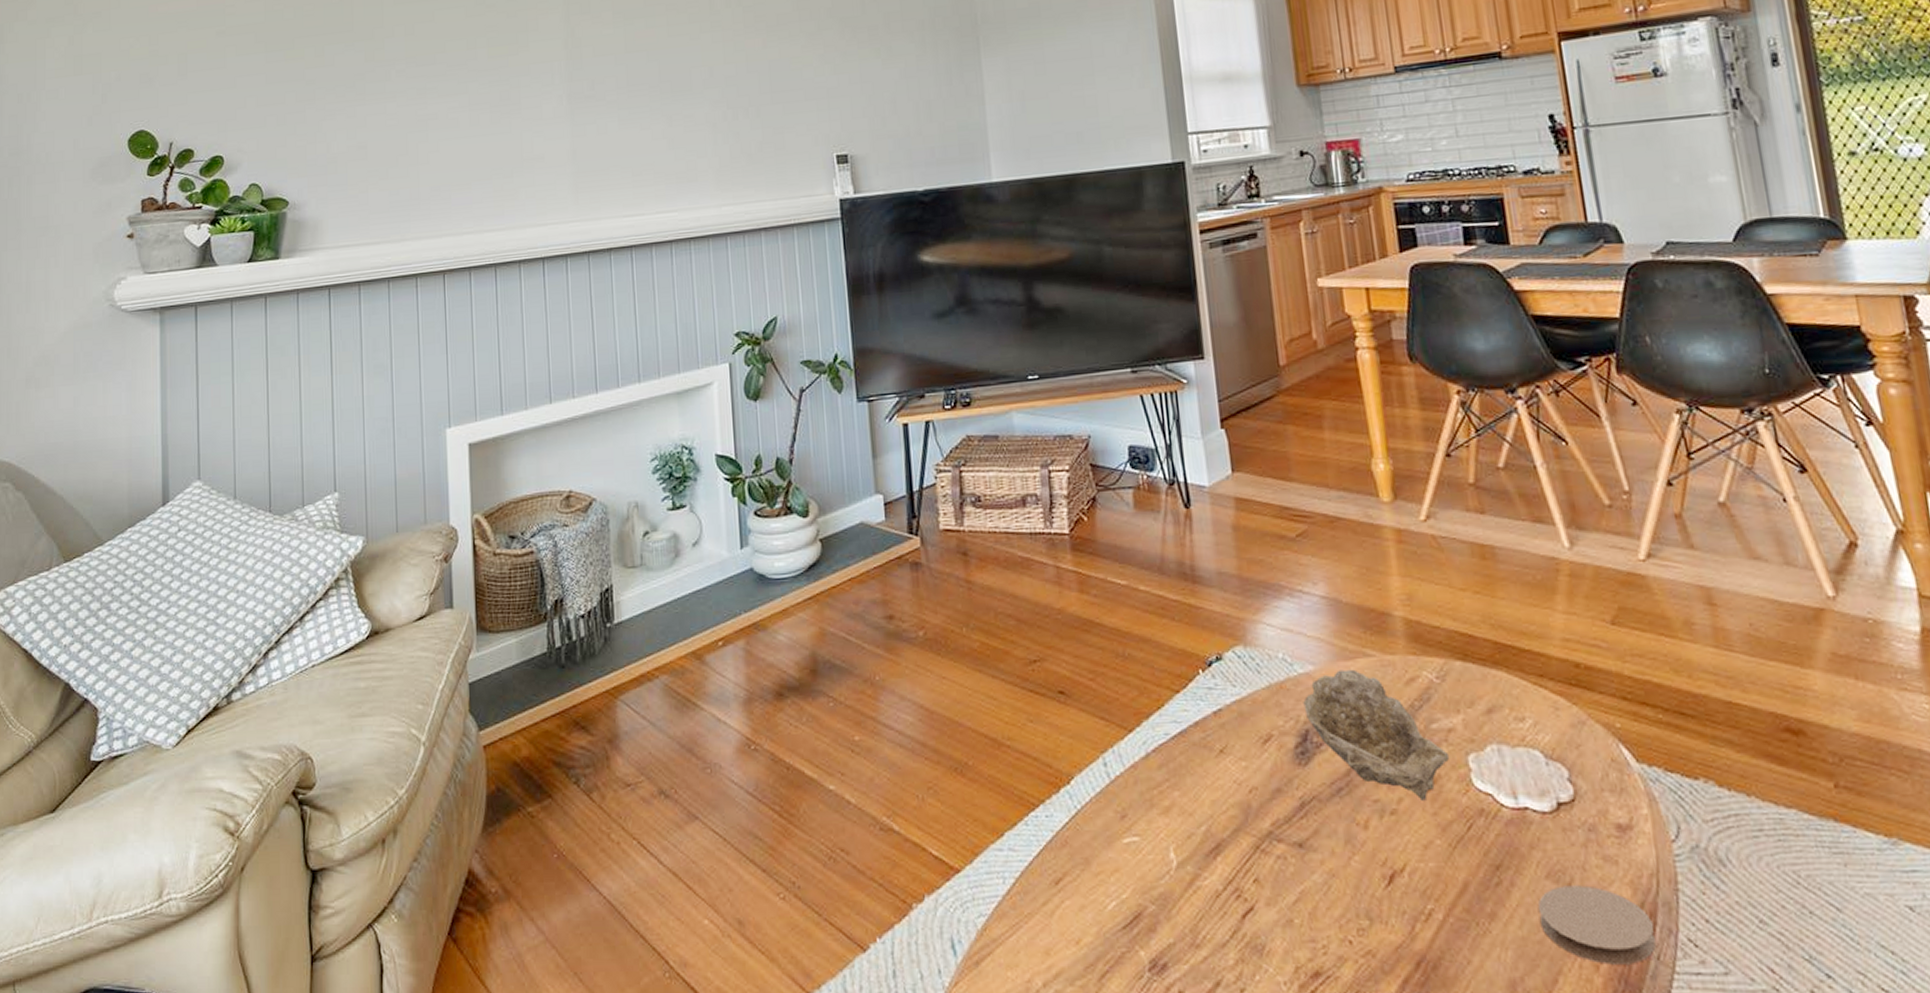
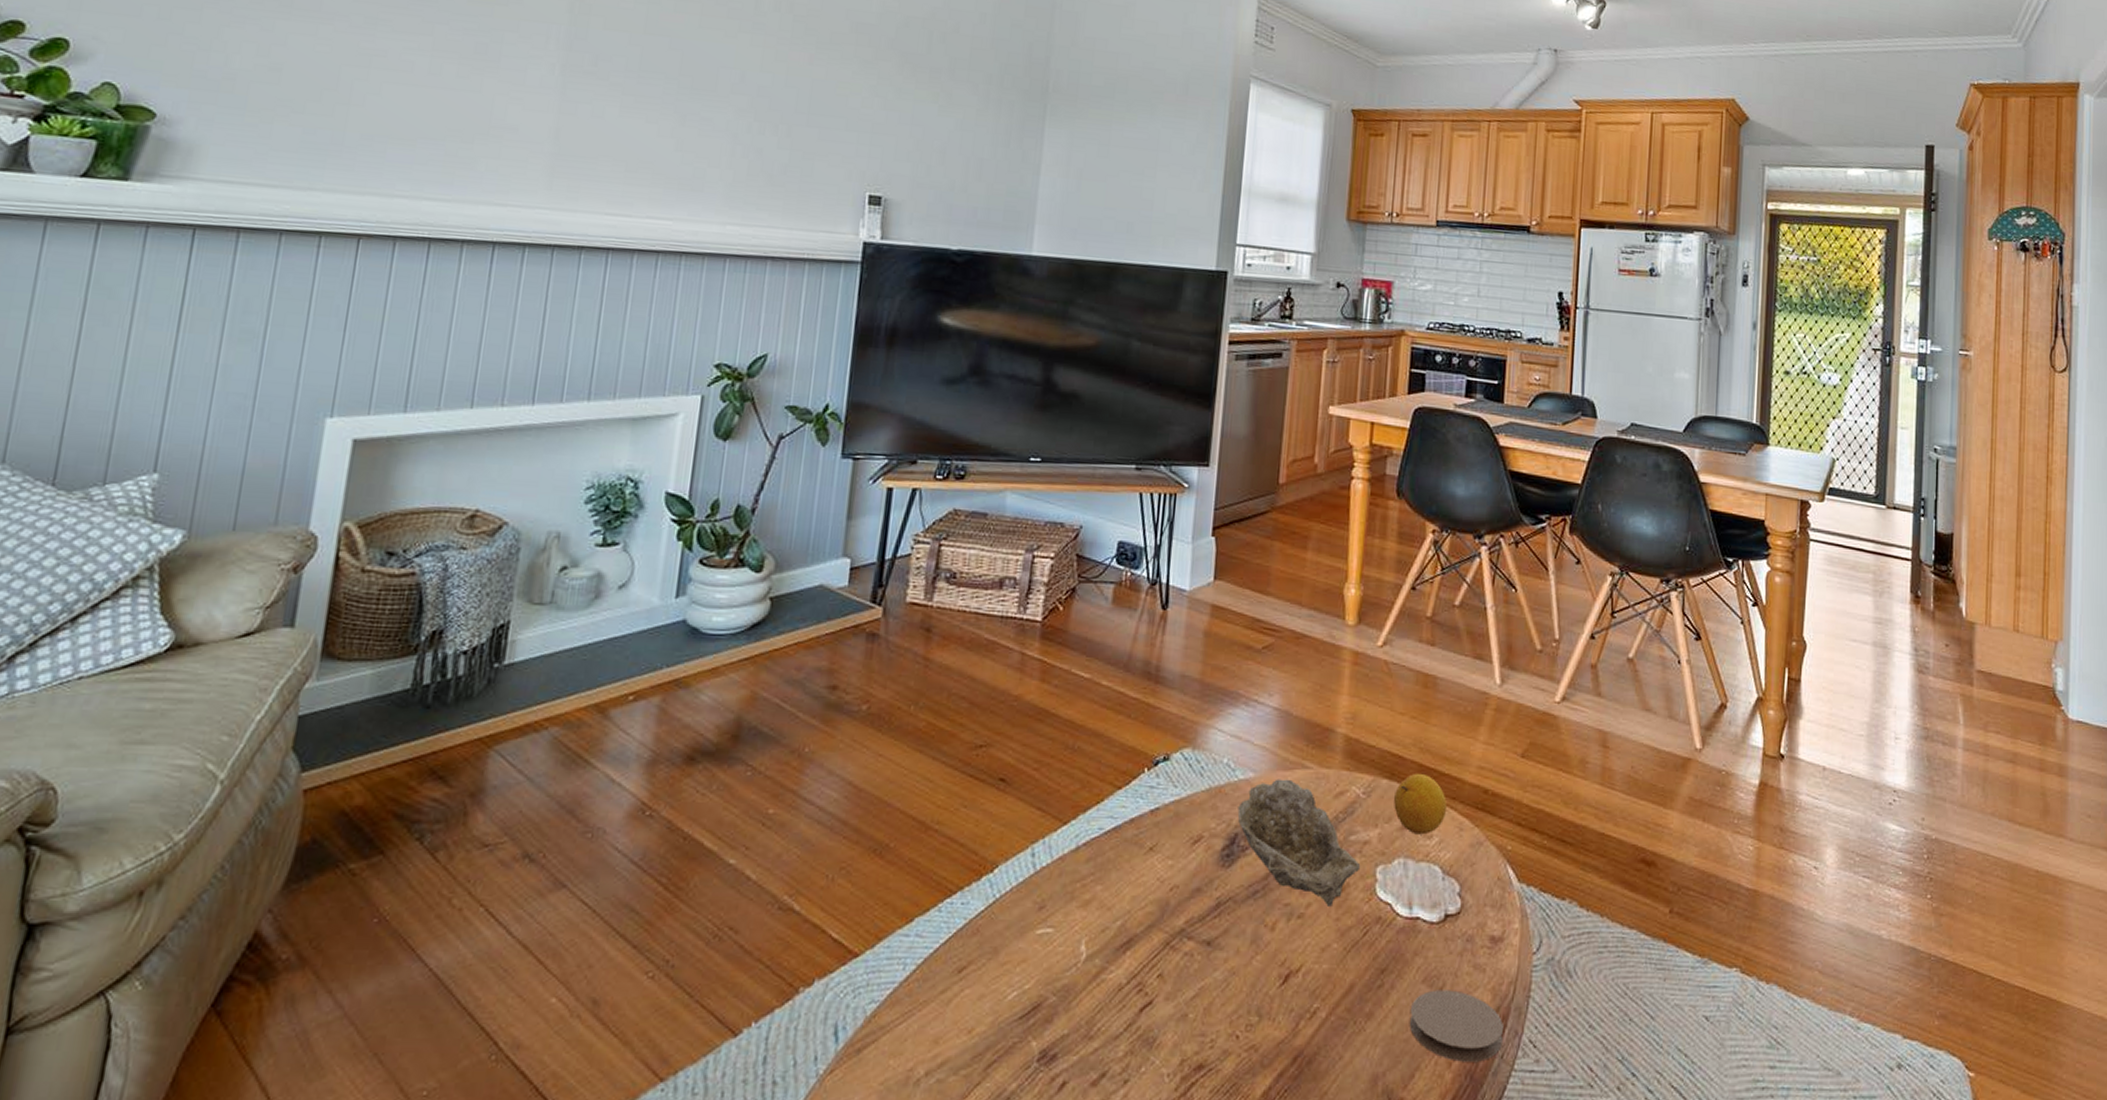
fruit: none [1472,651,1536,718] -> present [1394,773,1448,835]

